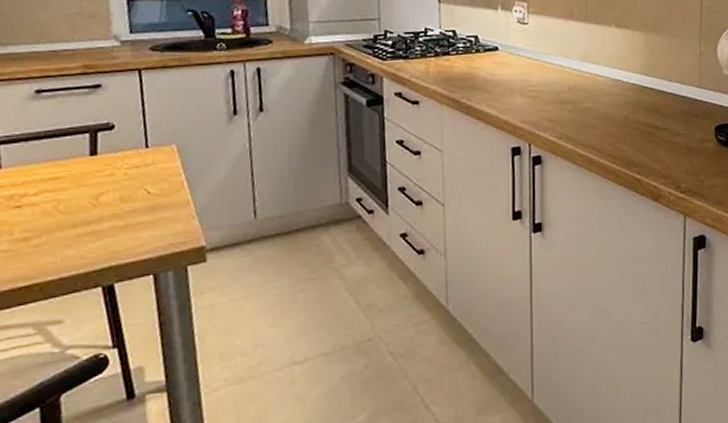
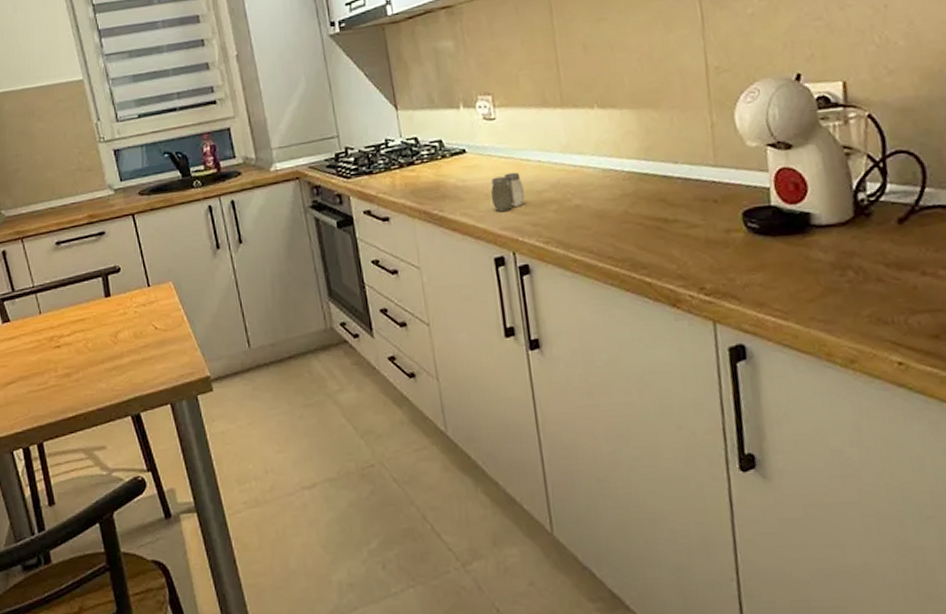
salt and pepper shaker: none [515,73,545,106] -> present [490,172,525,211]

